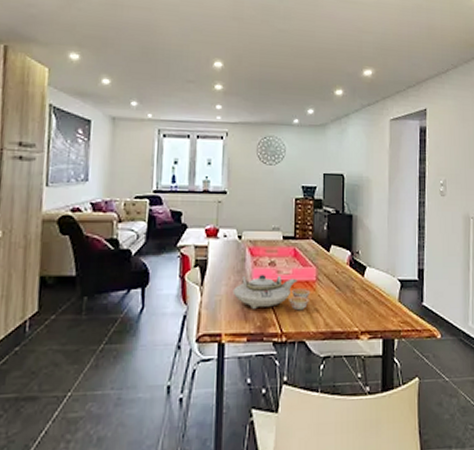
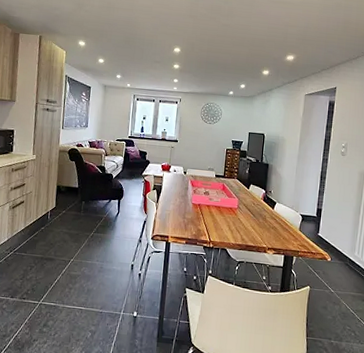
teapot: present [232,275,311,311] -> none [178,199,233,228]

